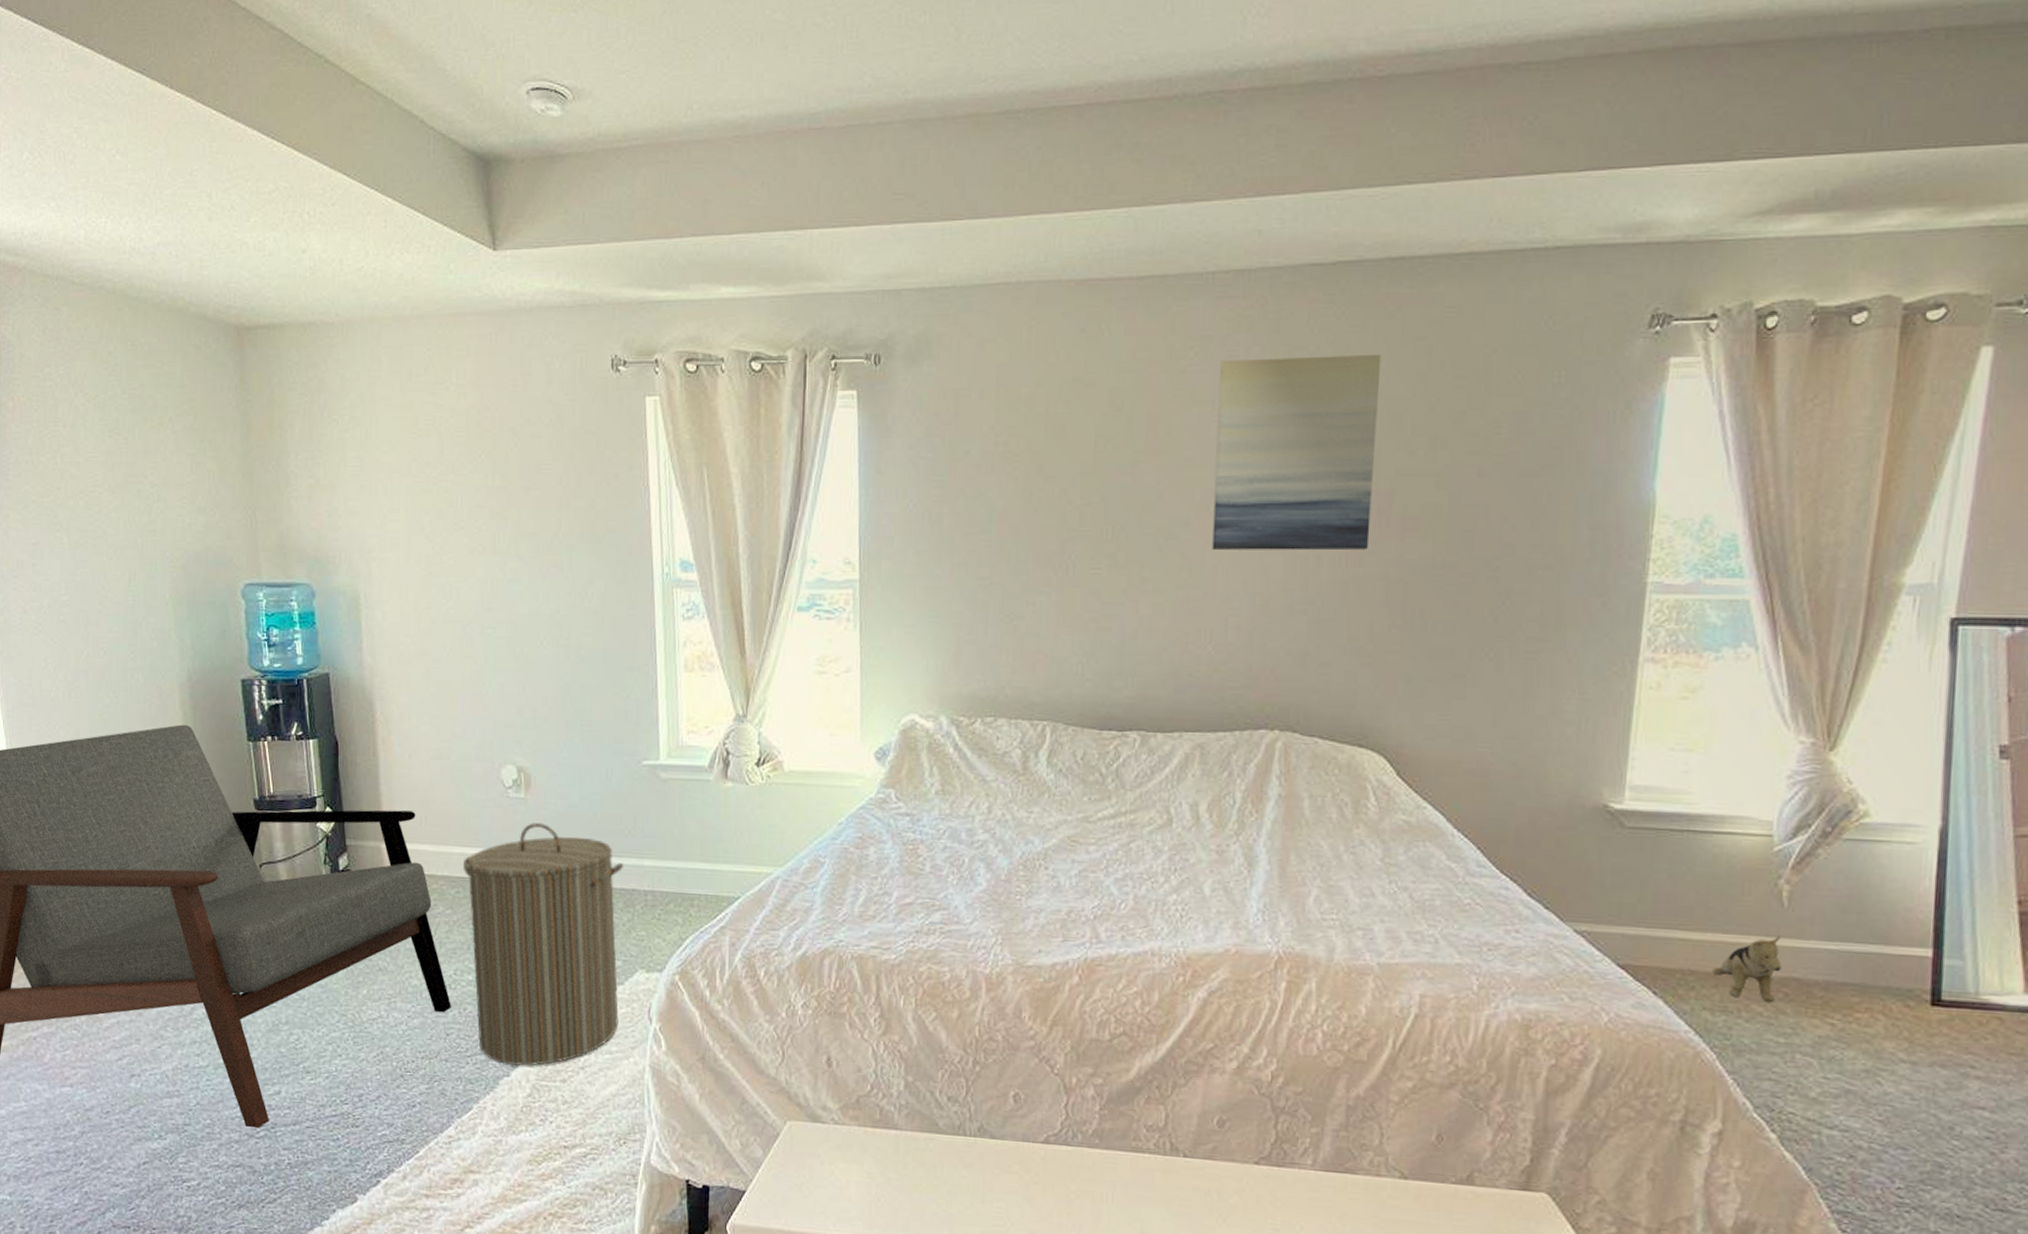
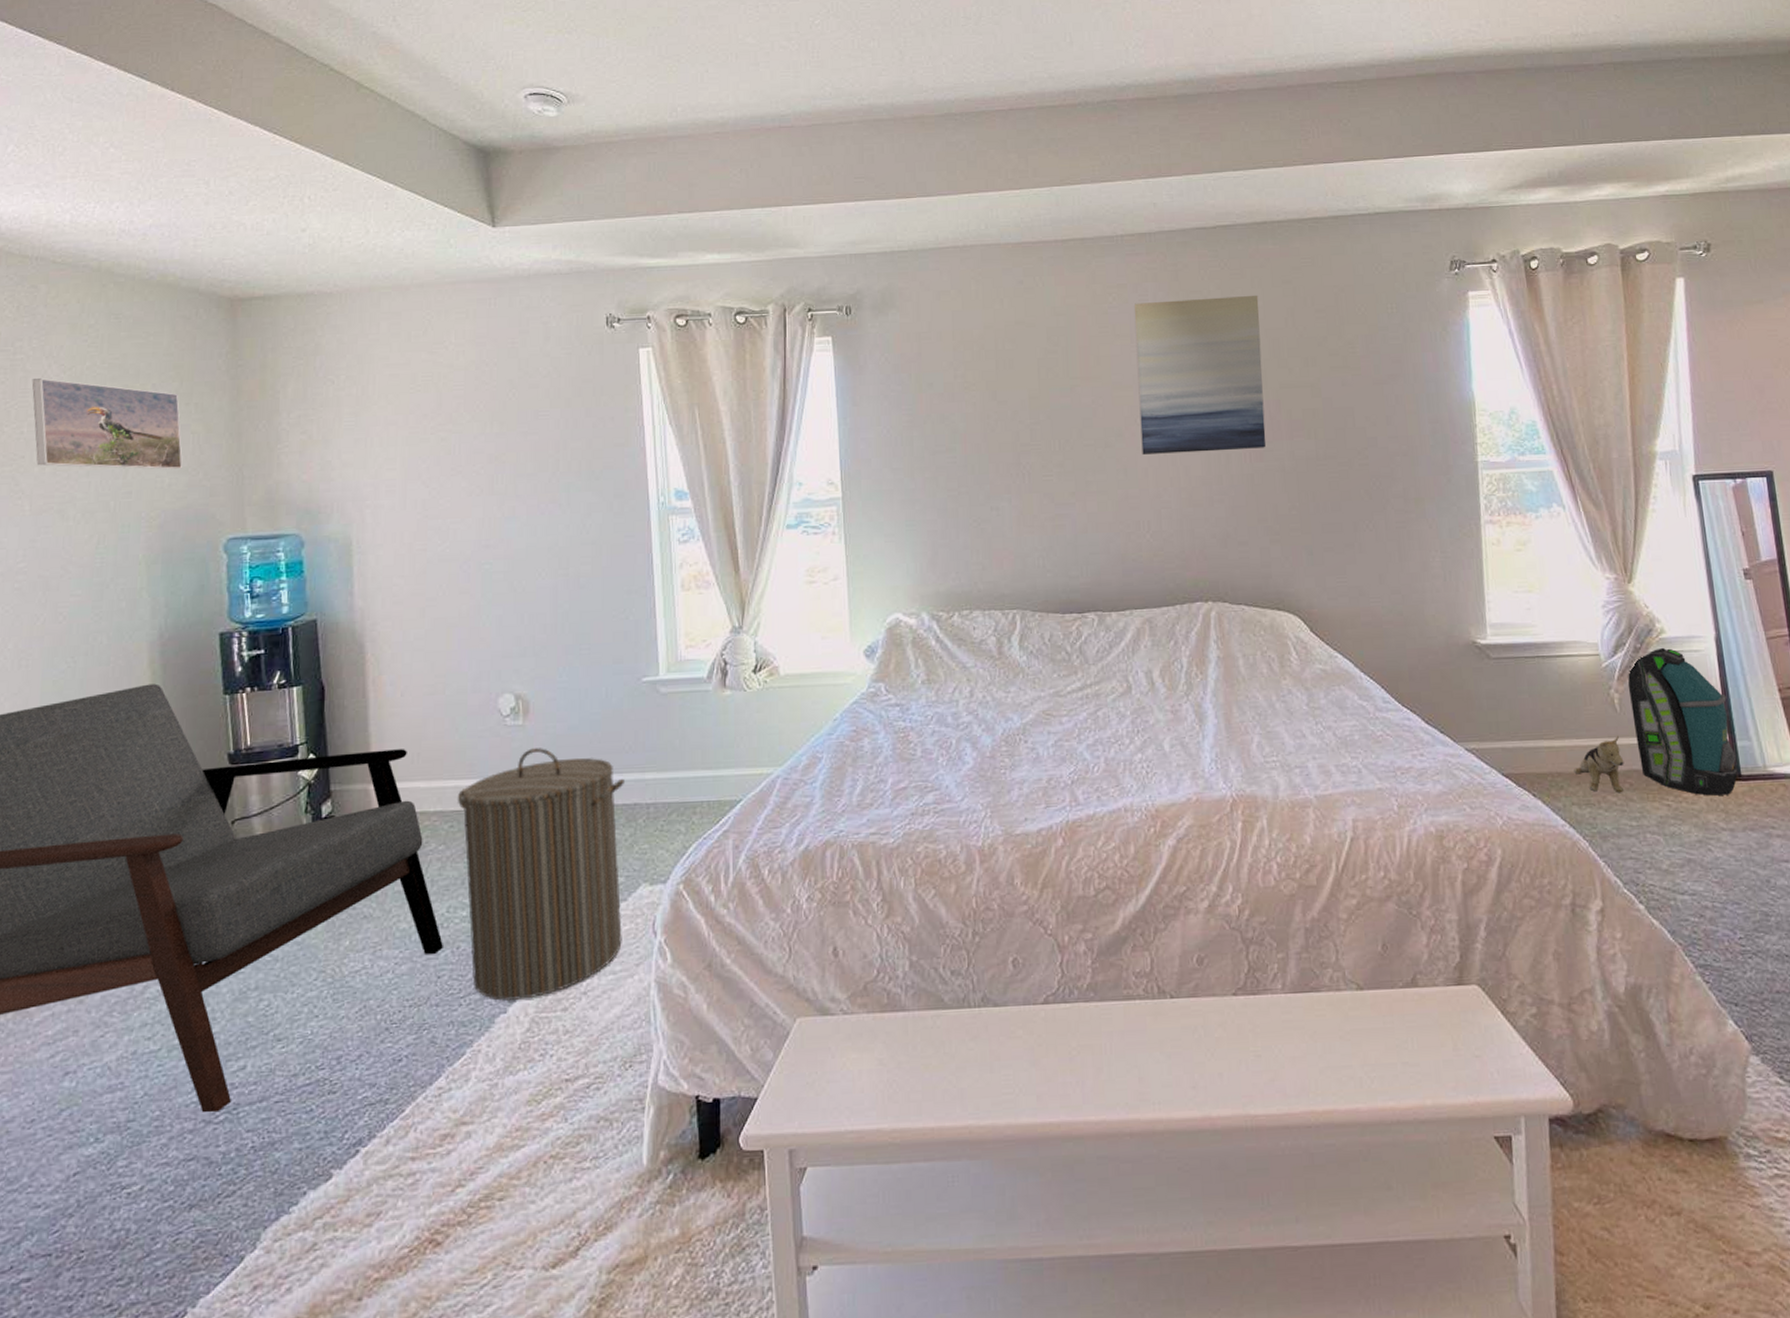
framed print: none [61,407,200,509] -> present [32,378,183,470]
backpack: none [1803,834,1940,1021] -> present [1627,647,1738,796]

